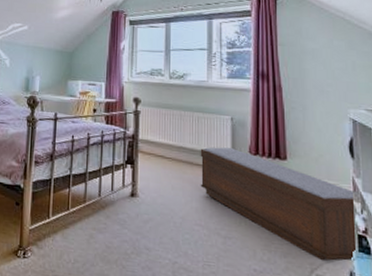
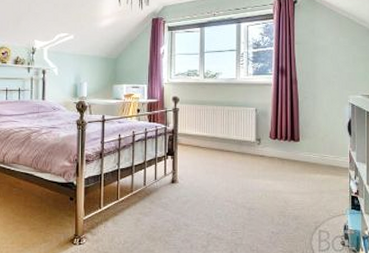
bench: present [200,147,356,261] -> none [229,135,350,220]

